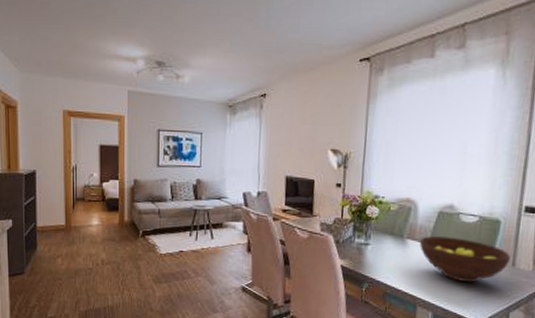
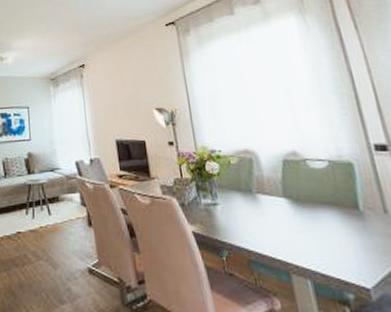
fruit bowl: present [420,236,510,283] -> none [272,187,380,239]

